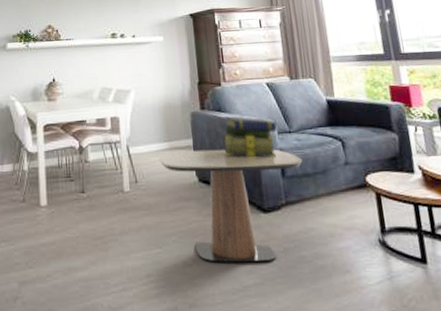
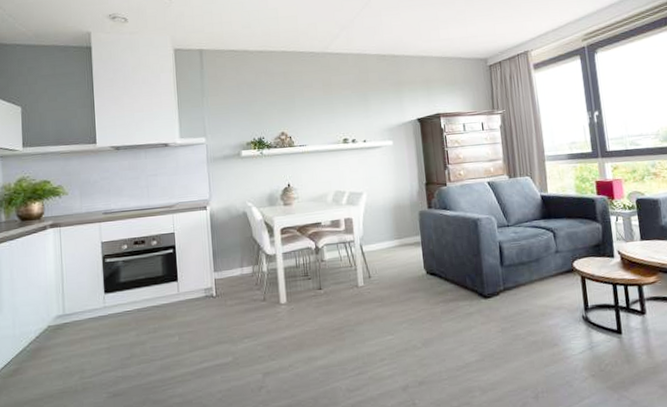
side table: present [158,149,303,263] -> none [390,241,519,344]
stack of books: present [223,116,278,157] -> none [448,213,497,250]

